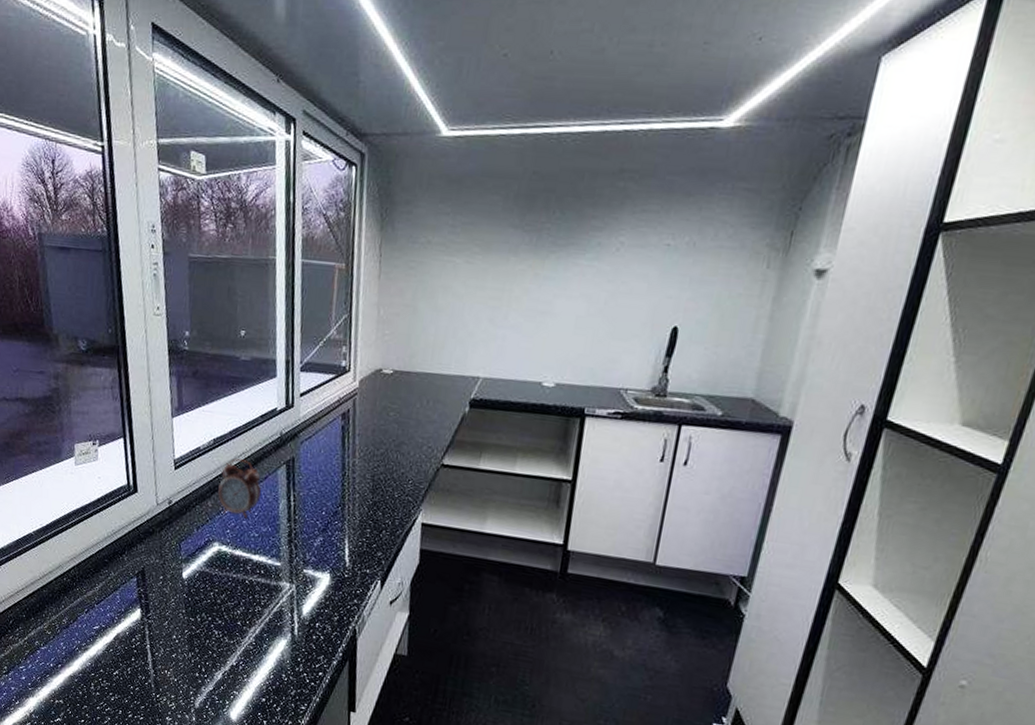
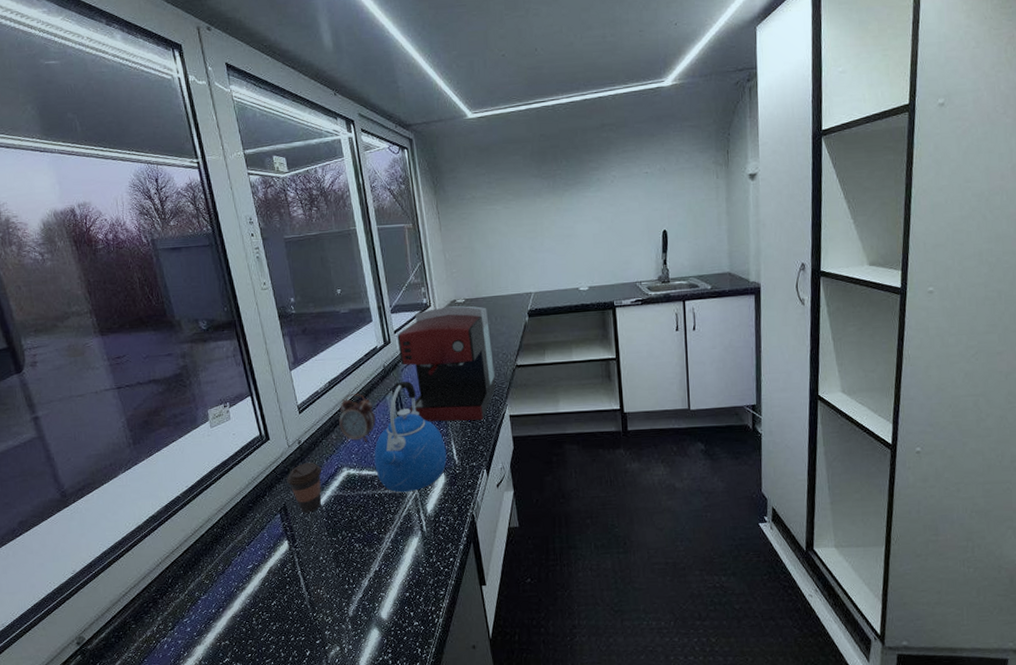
coffee cup: none [149,527,191,584] -> present [287,463,322,513]
kettle: none [250,456,338,587] -> present [374,381,447,493]
coffee maker: none [301,375,419,521] -> present [397,306,496,422]

